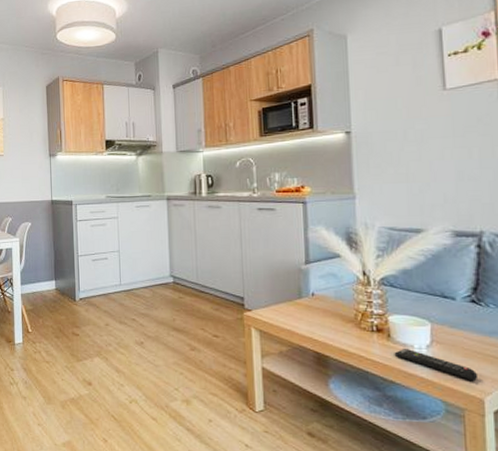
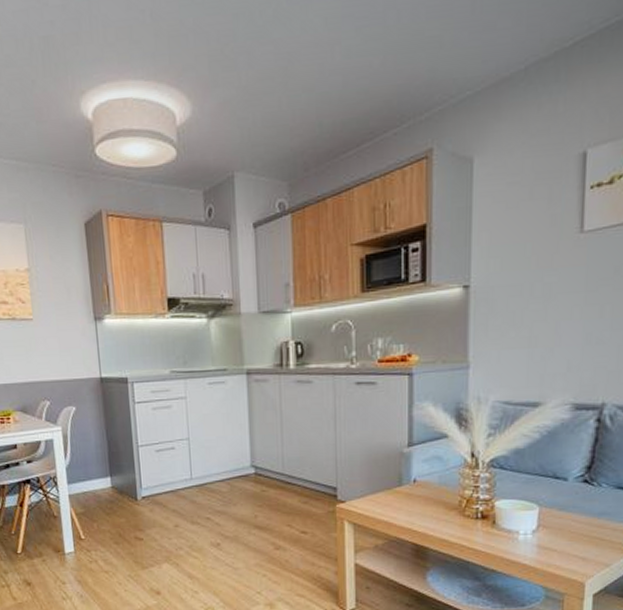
remote control: present [394,348,479,382] -> none [498,534,582,566]

